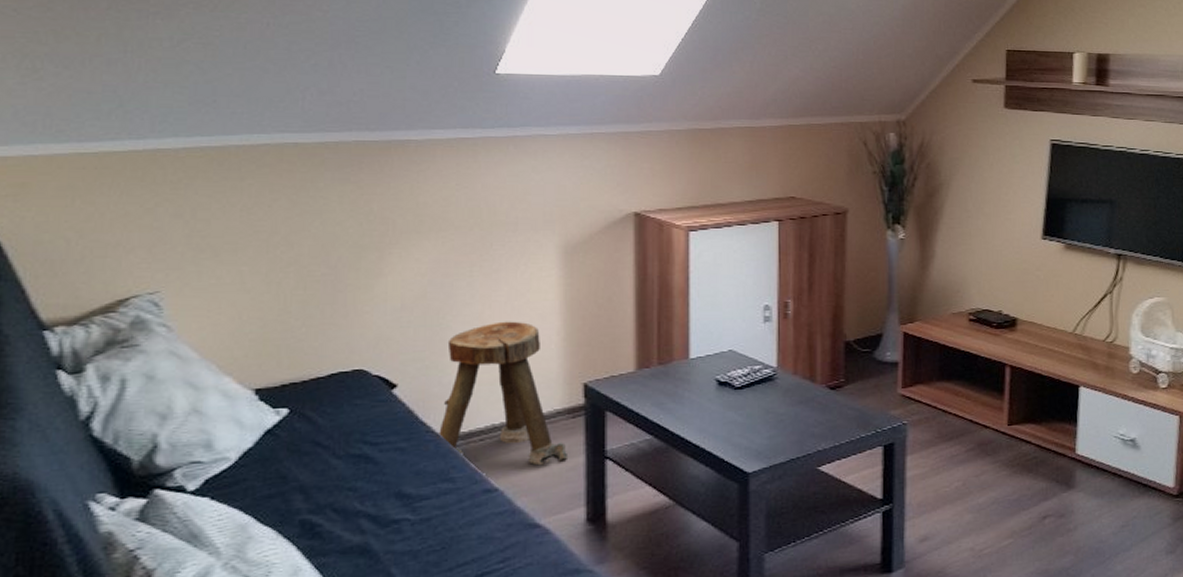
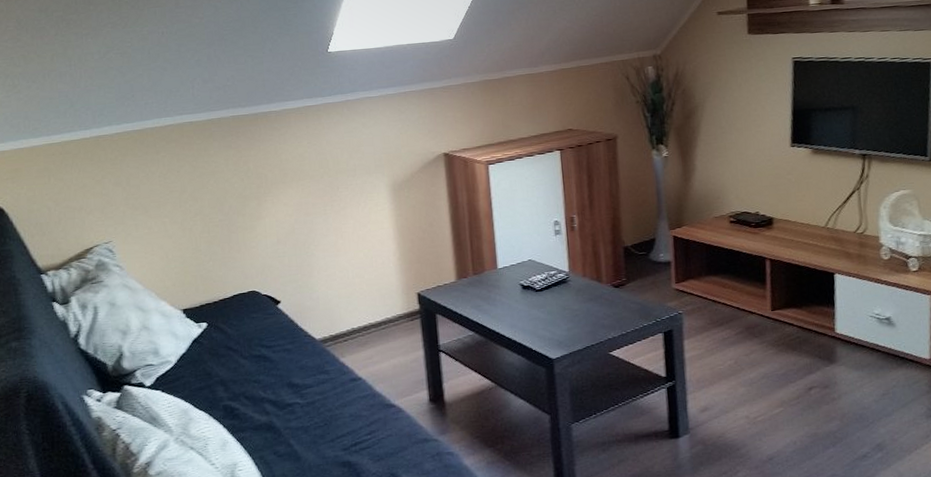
stool: present [437,321,567,466] -> none [313,247,410,359]

